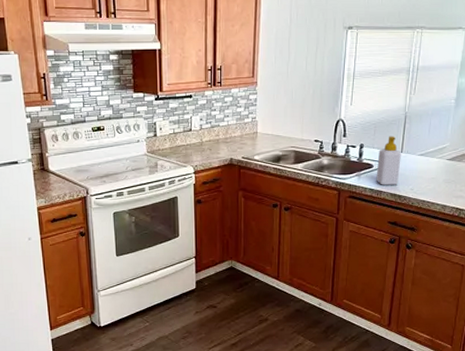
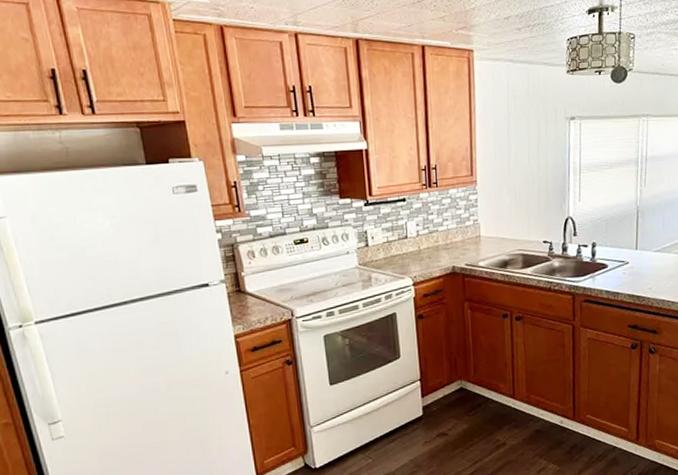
soap bottle: present [376,136,401,185] -> none [611,232,637,286]

